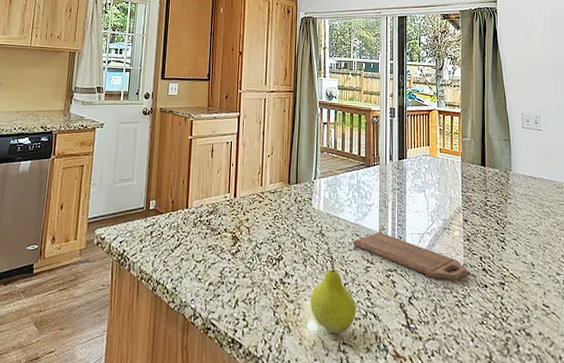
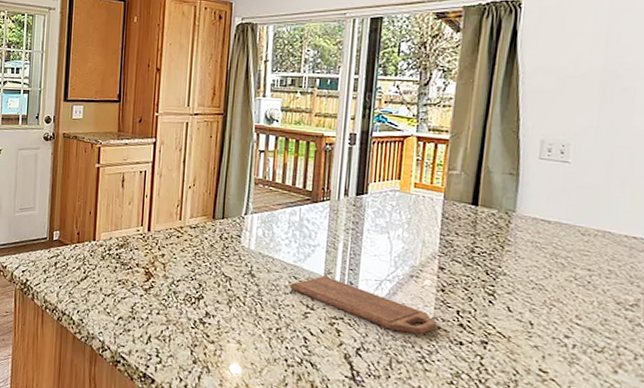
fruit: present [310,254,356,334] -> none [233,297,290,379]

